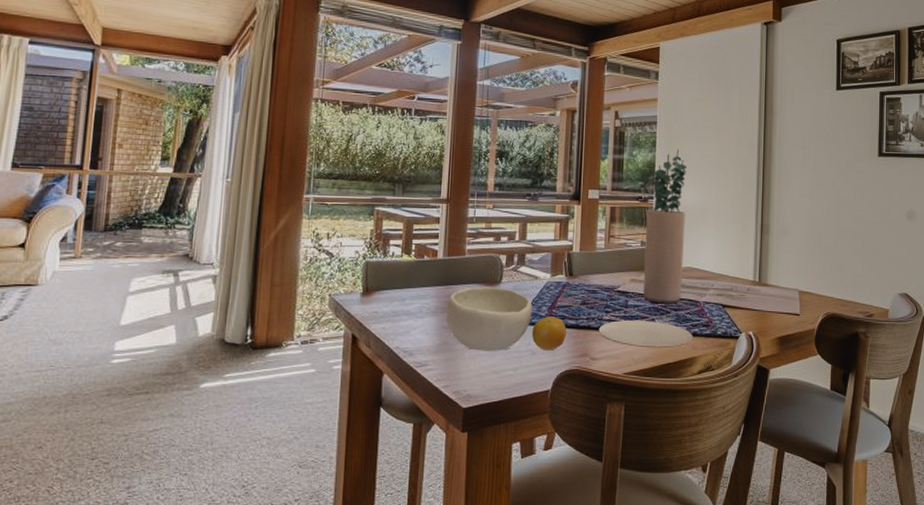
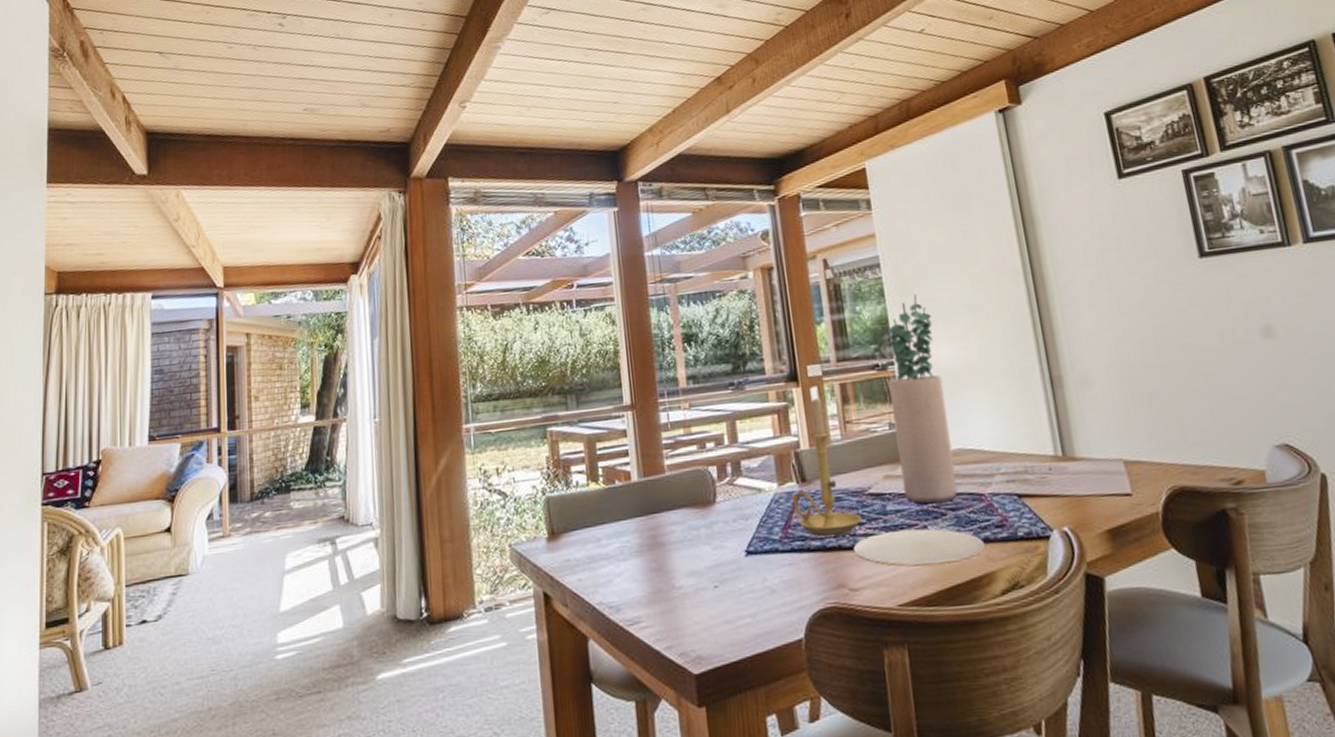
bowl: present [446,286,532,351] -> none [653,509,763,596]
fruit: present [532,316,567,351] -> none [766,539,813,586]
candle holder: none [559,206,609,319] -> present [791,386,862,537]

